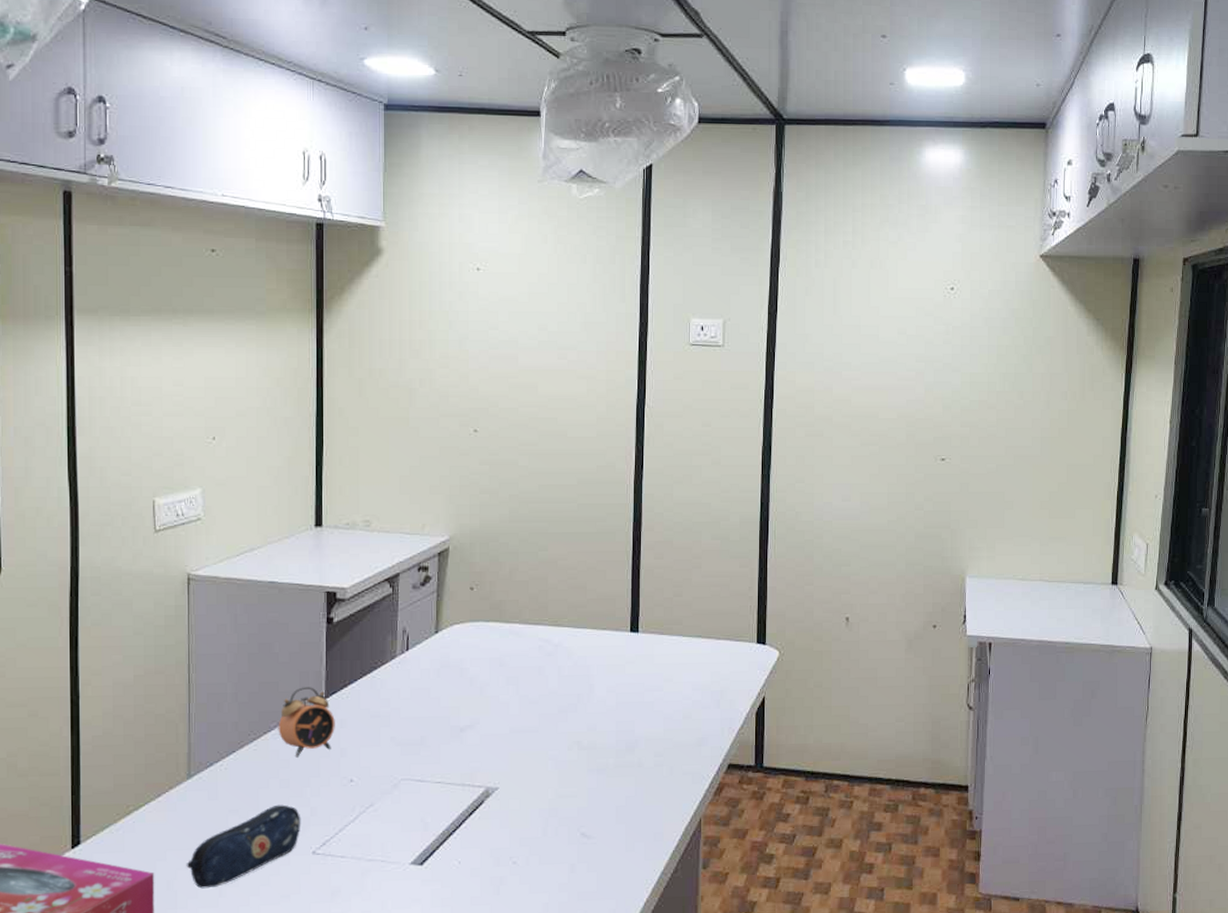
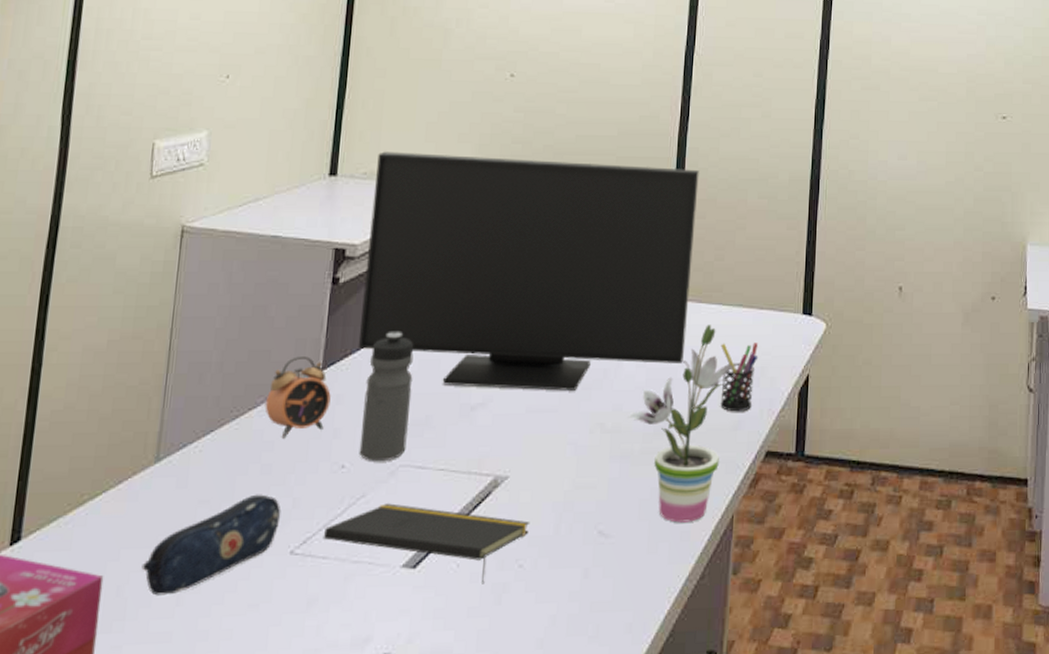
notepad: none [339,811,520,878] -> present [323,503,530,585]
computer monitor: none [355,503,655,714] -> present [358,151,699,391]
water bottle: none [364,664,407,776] -> present [359,332,414,461]
potted plant: none [601,654,695,826] -> present [627,324,734,523]
pen holder: none [682,669,718,730] -> present [720,342,759,412]

